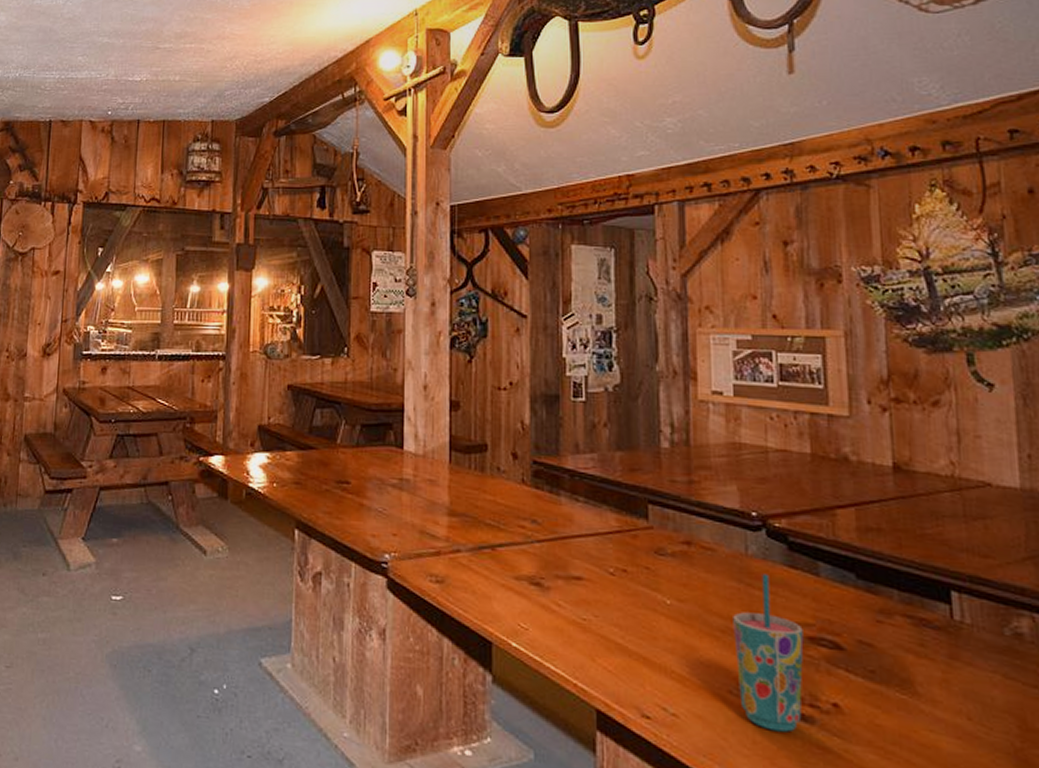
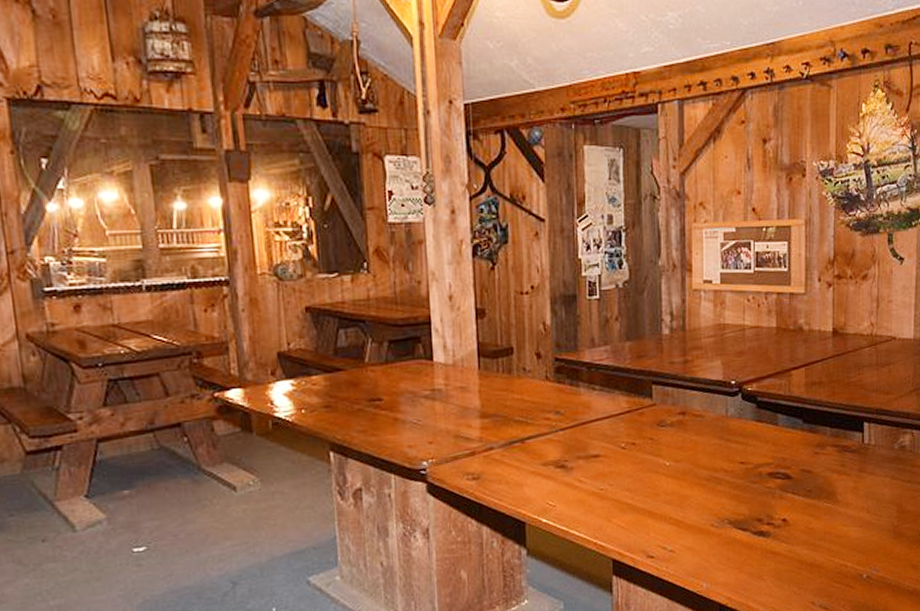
cup: present [733,573,804,733] -> none [715,429,765,548]

